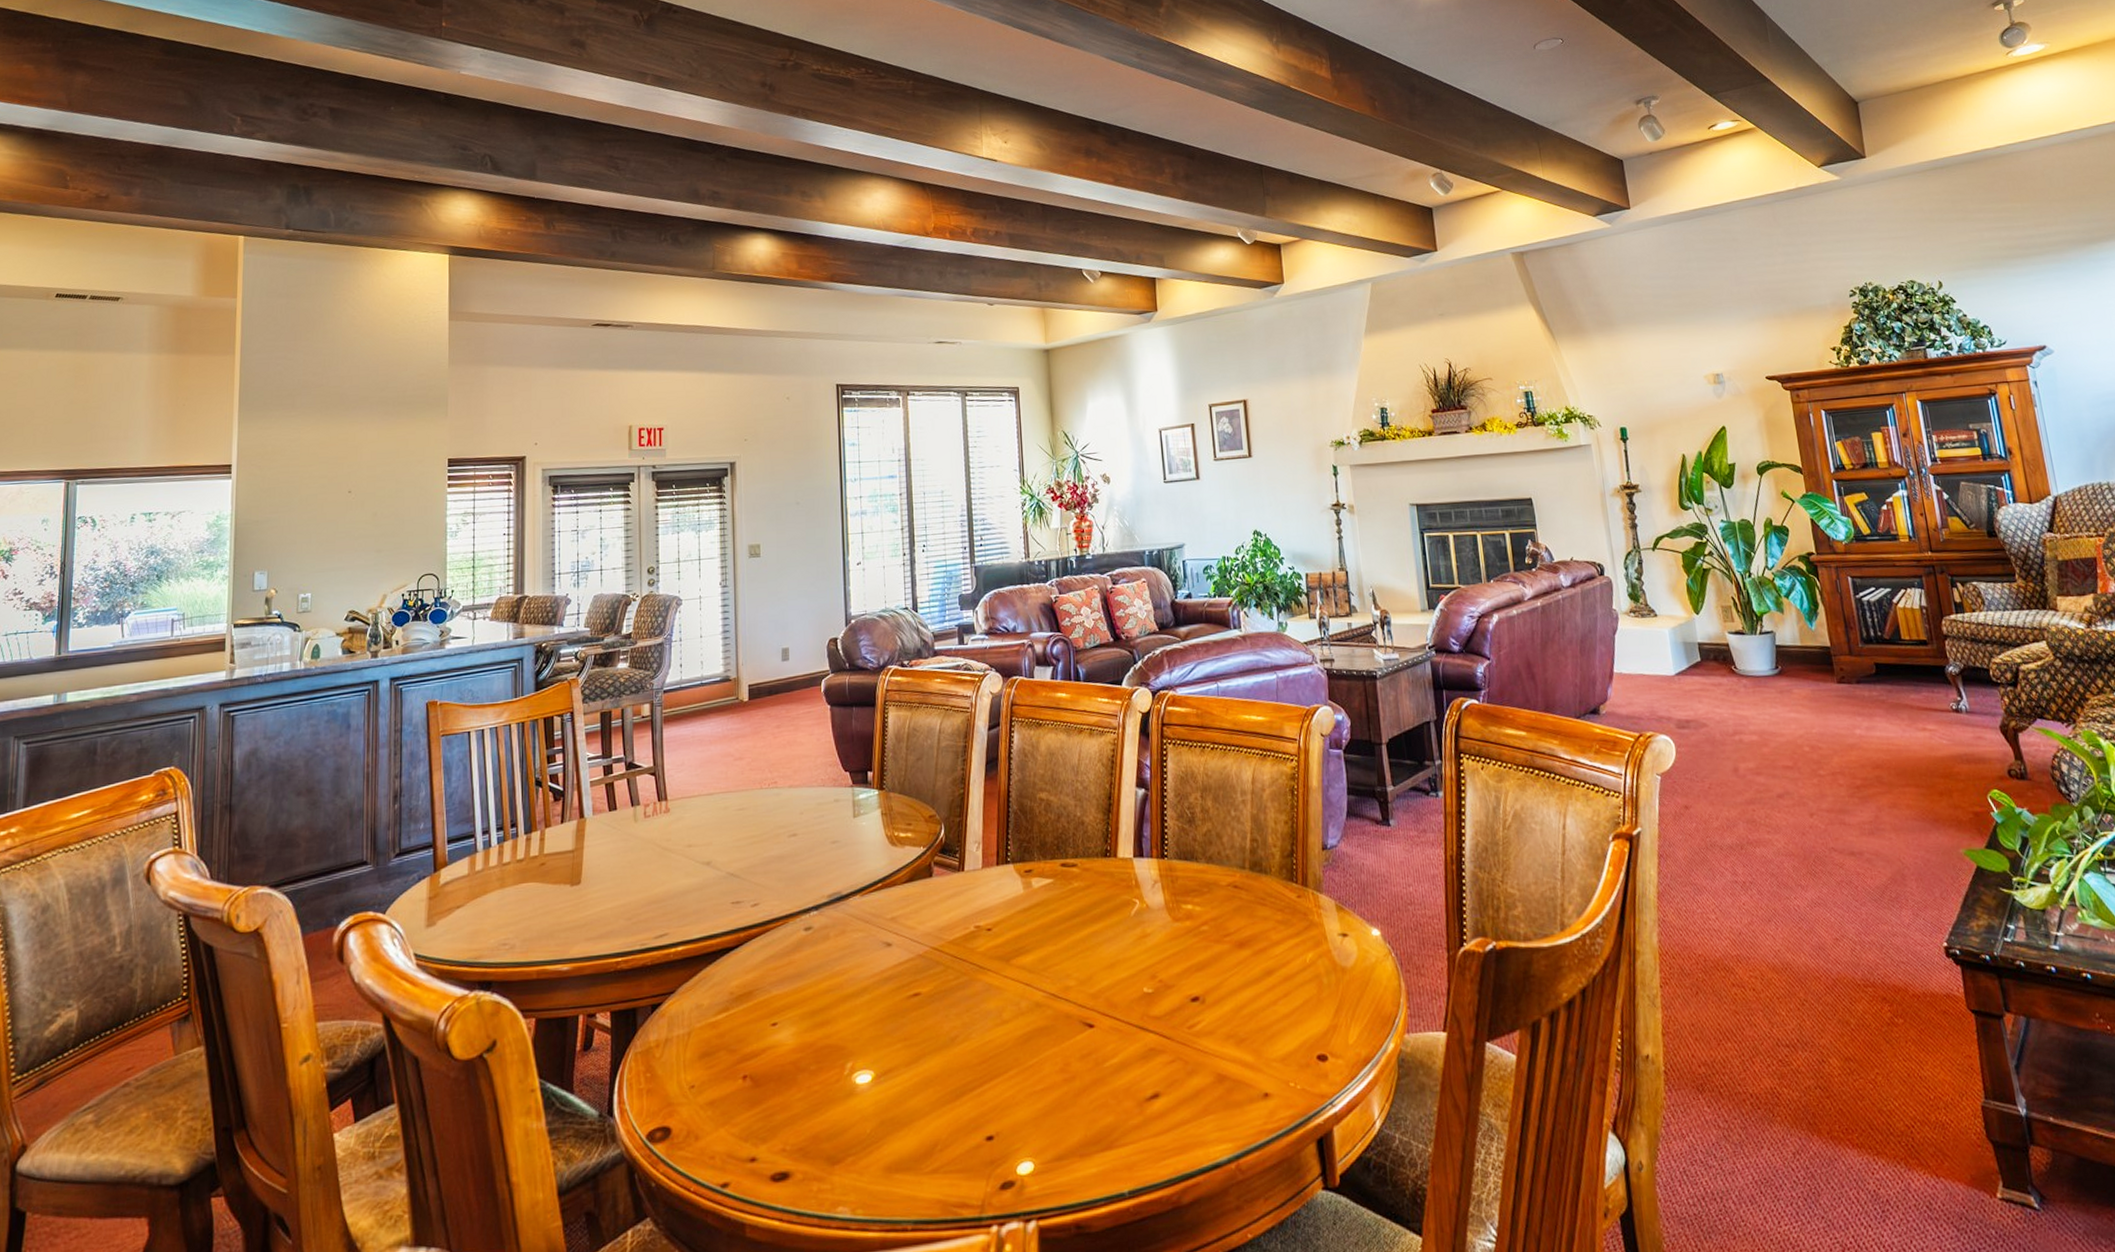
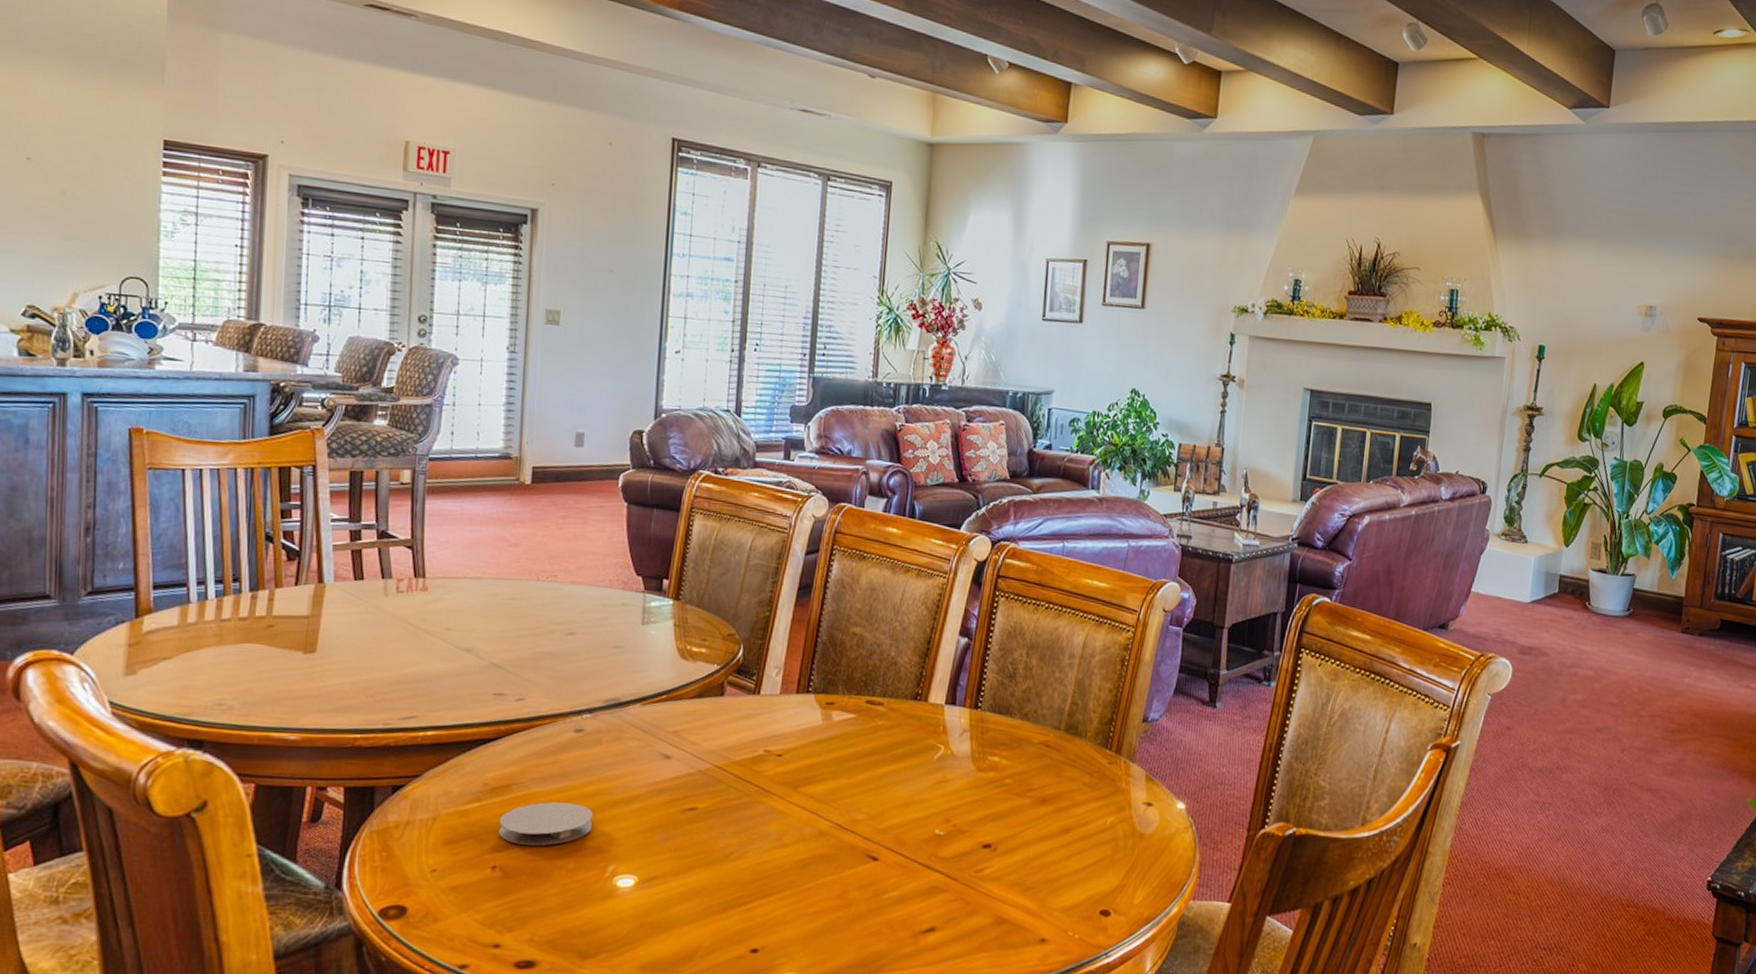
coaster: none [747,1002,829,1051] -> present [499,802,594,846]

